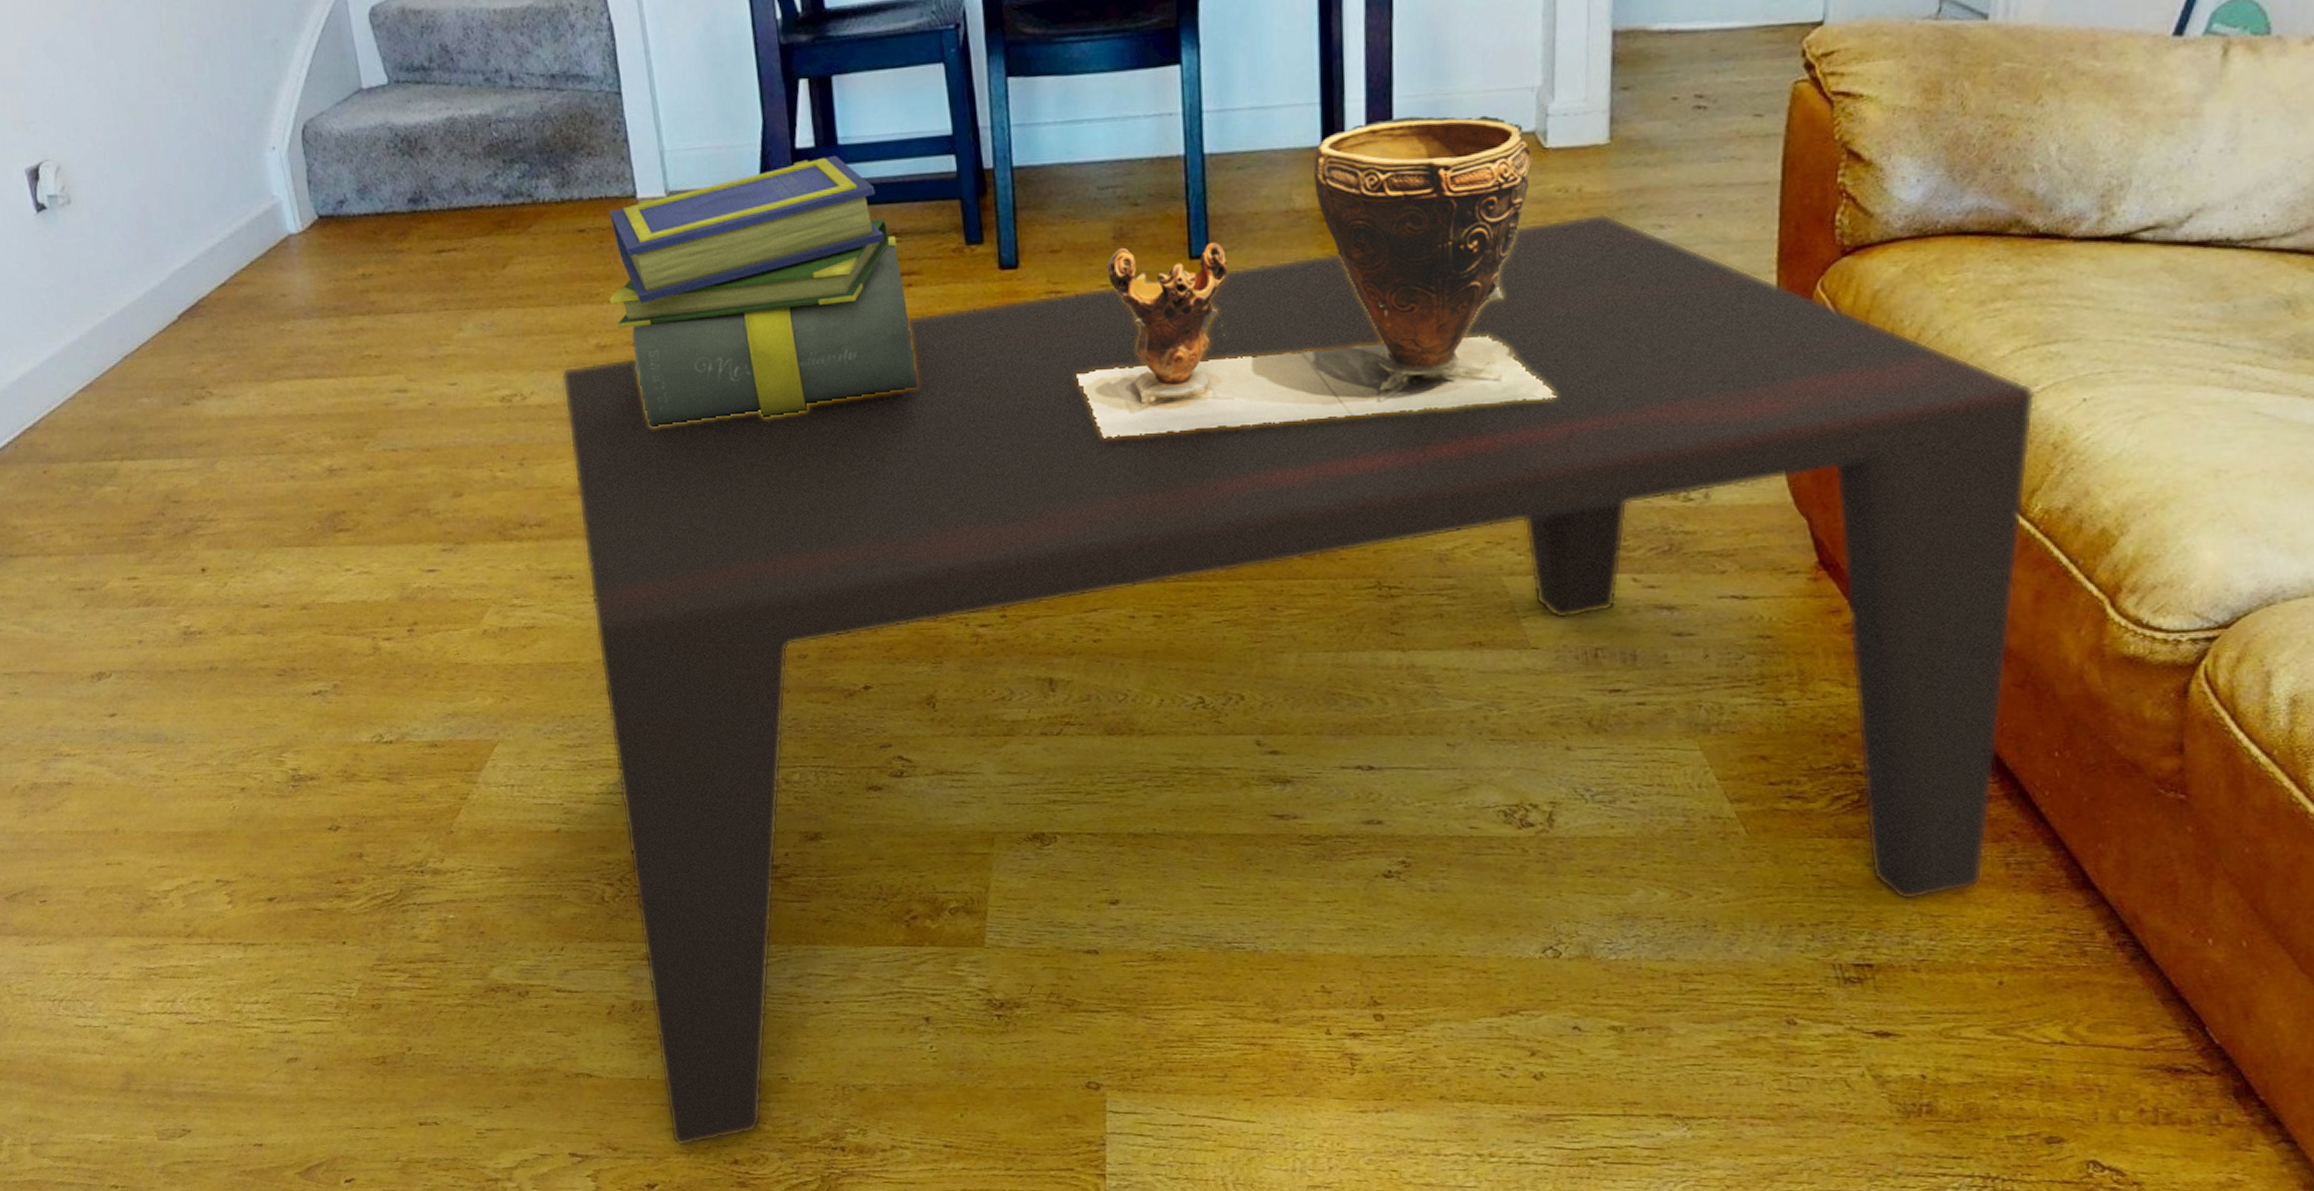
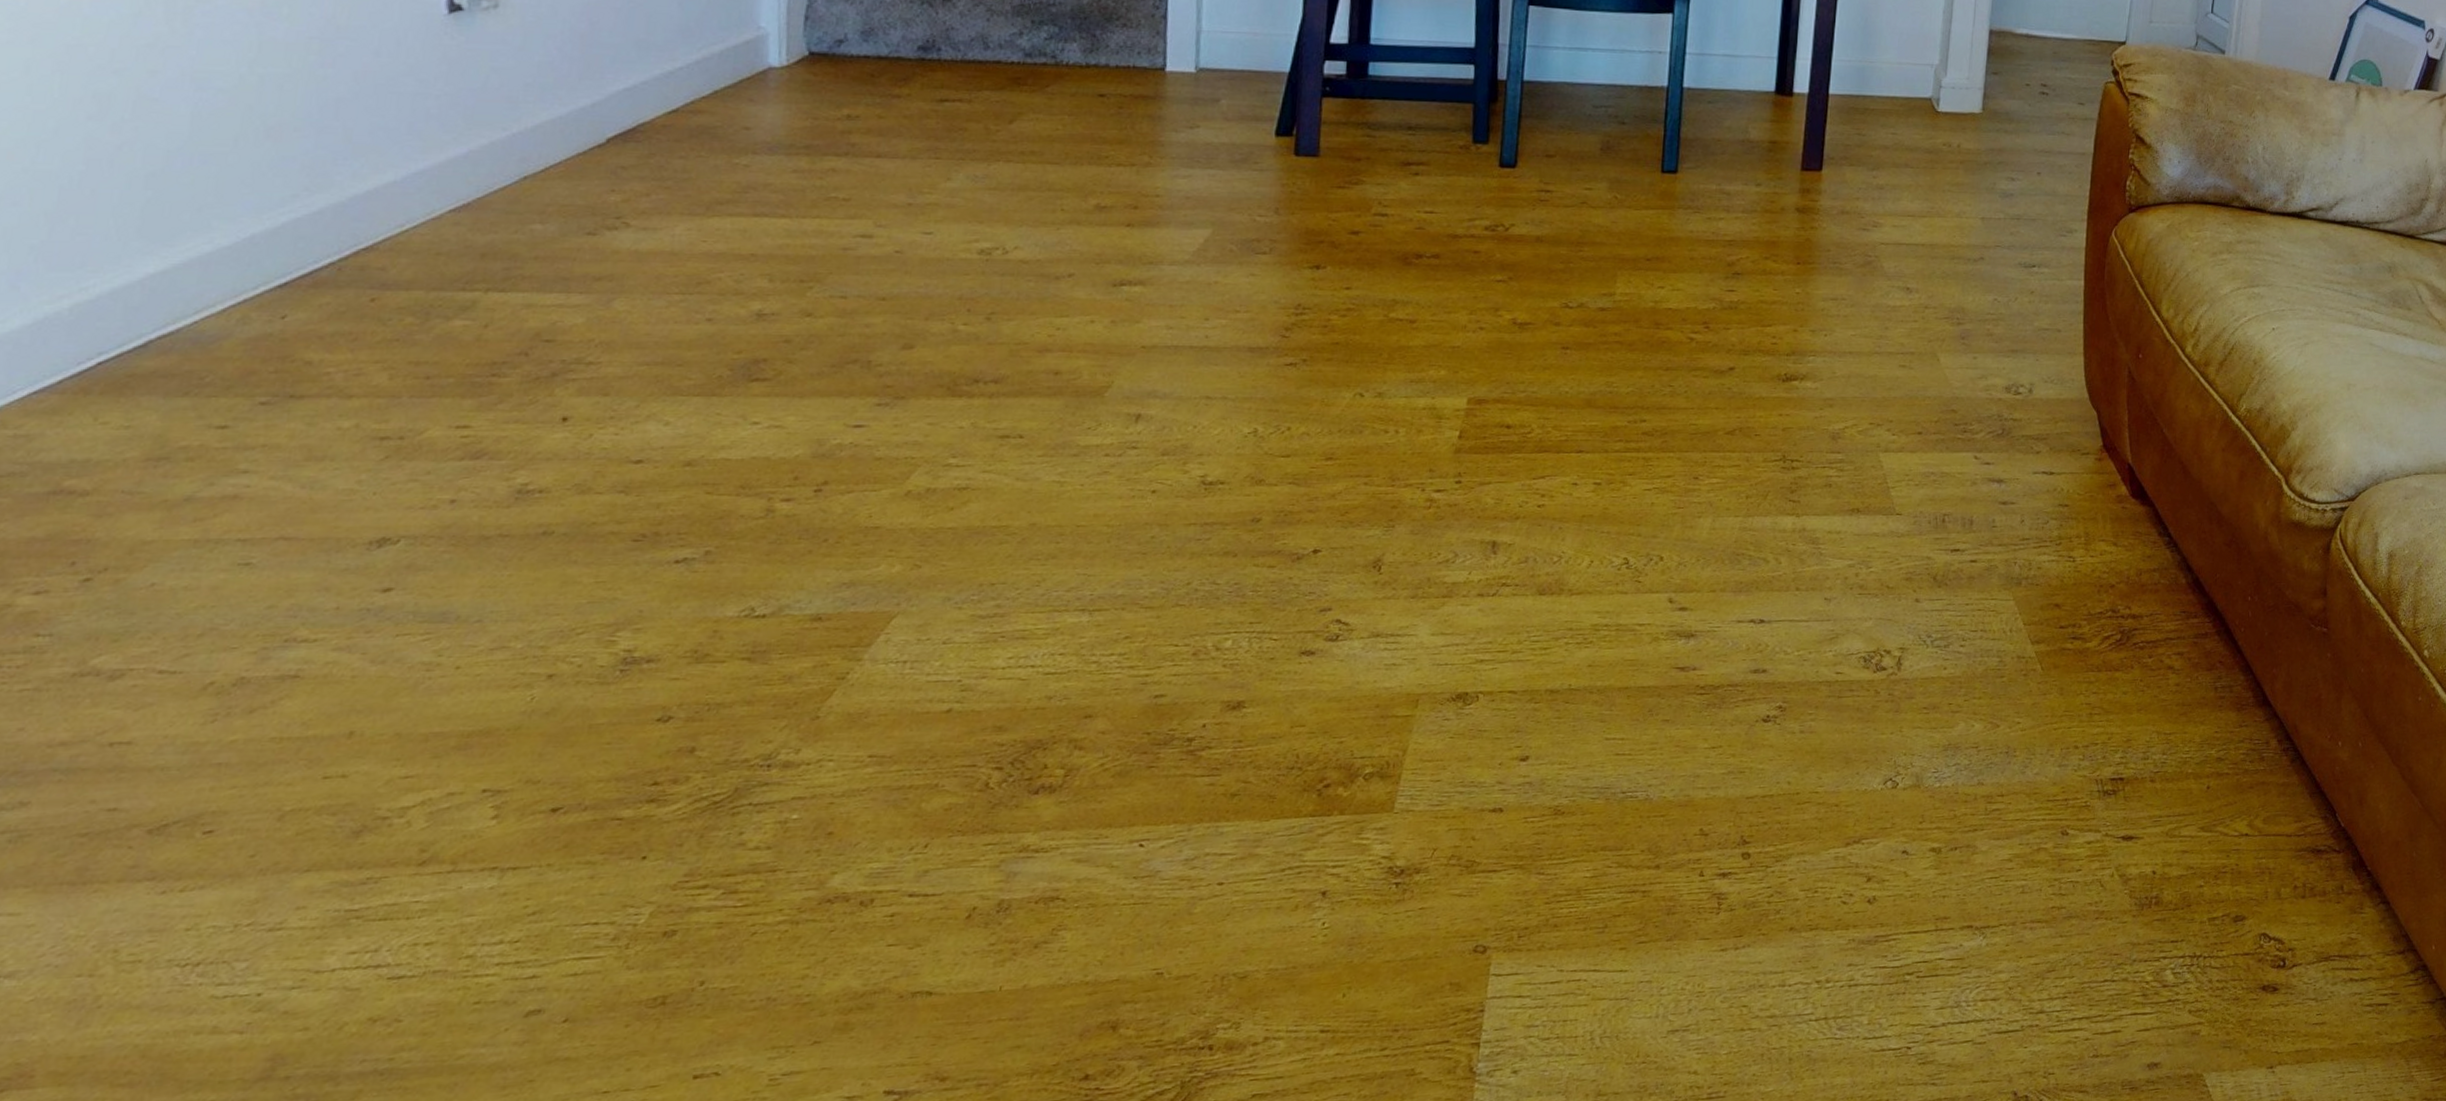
coffee table: present [561,213,2036,1147] -> none [1015,165,2245,1067]
stack of books: present [609,155,919,427] -> none [1118,53,1412,288]
clay pot: present [1076,115,1557,439] -> none [1554,76,1931,322]

